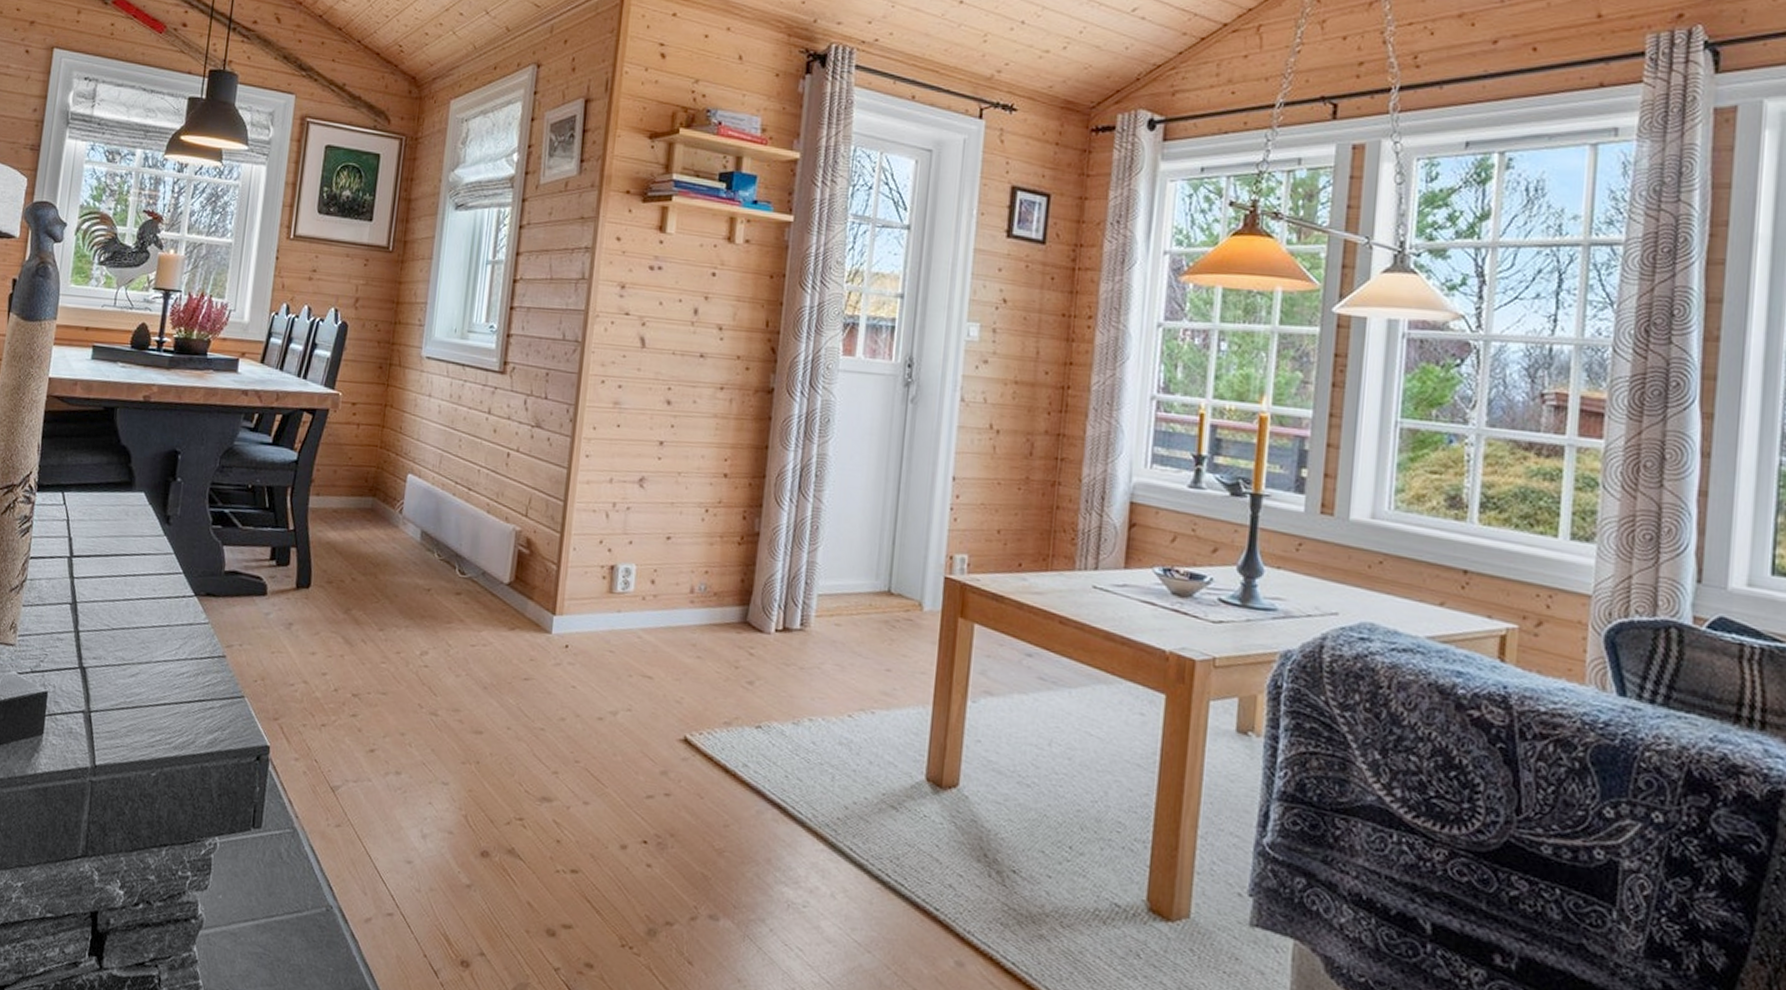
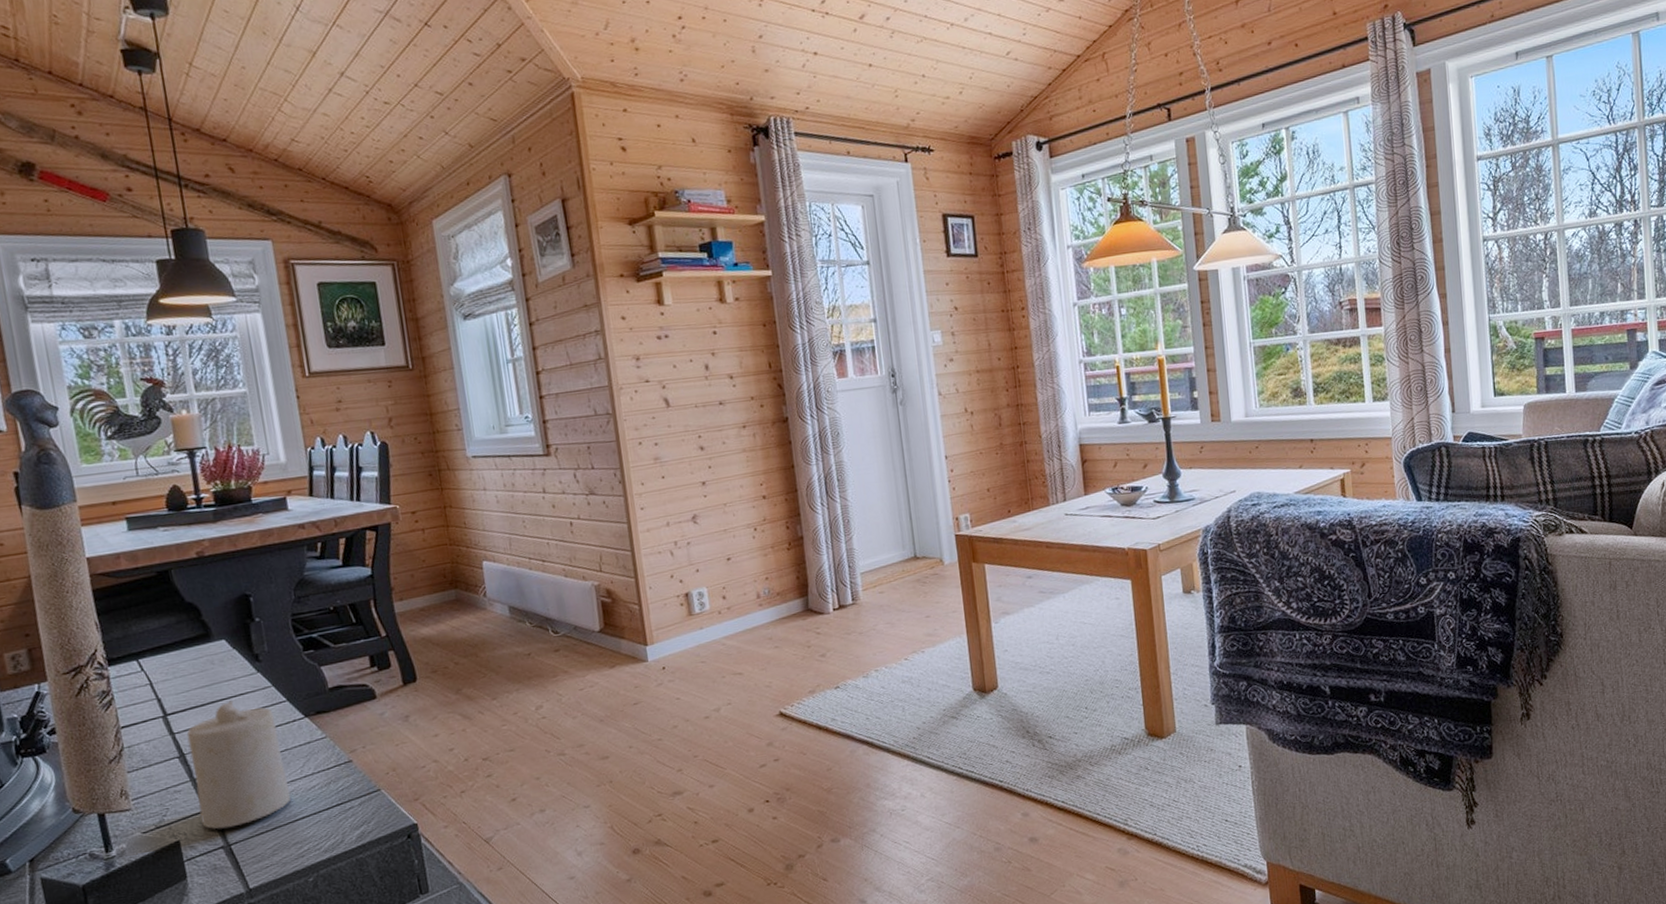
candle: none [72,558,167,694] -> present [186,700,291,830]

